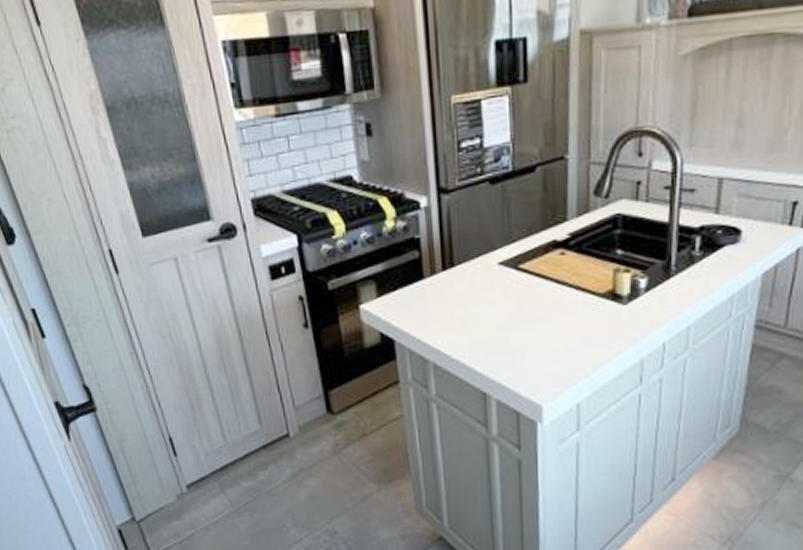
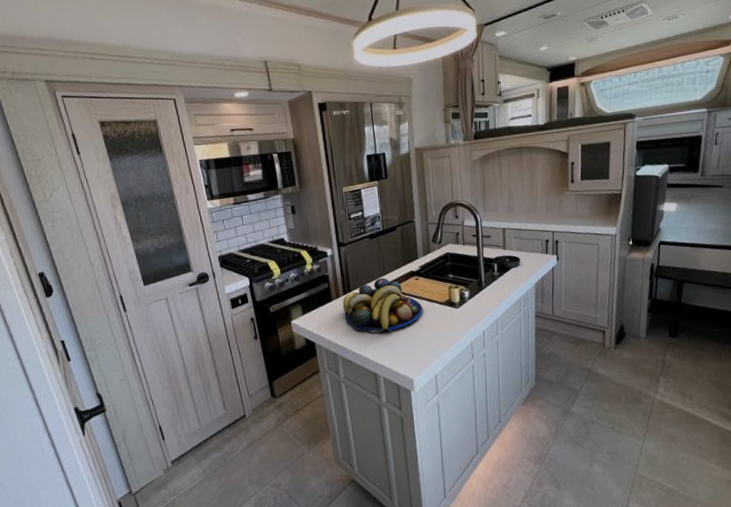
fruit bowl: none [439,248,568,334] -> present [342,277,423,334]

